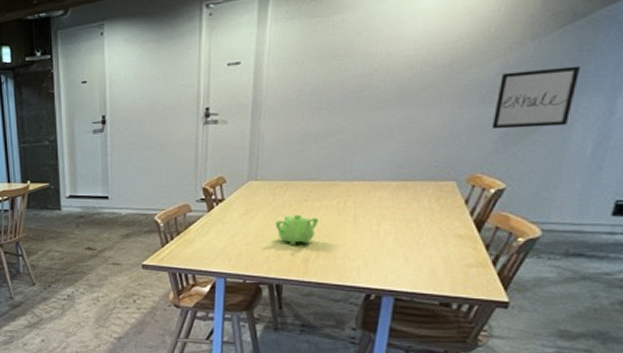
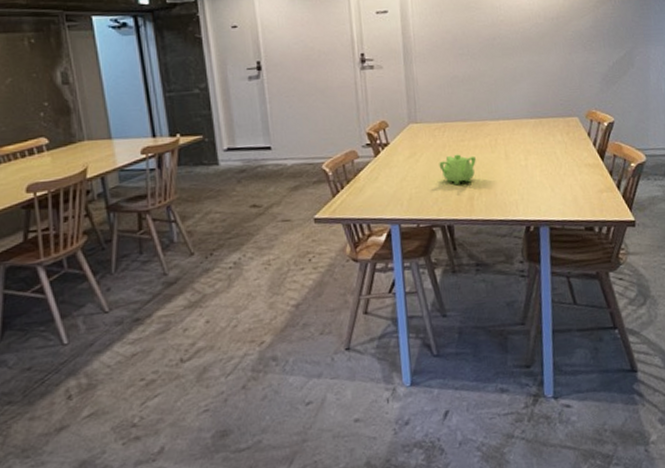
wall art: present [491,65,582,130] -> none [594,21,646,72]

